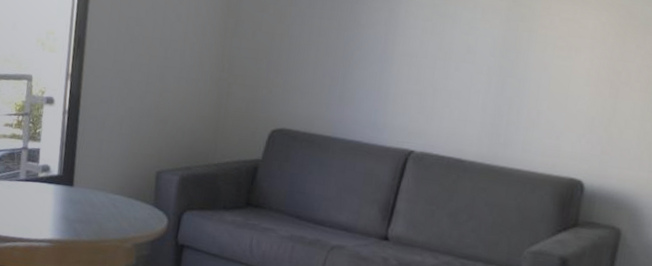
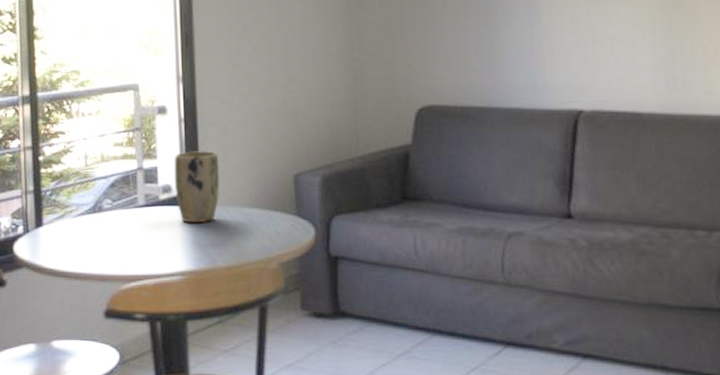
plant pot: none [52,139,94,202] -> present [174,151,220,223]

